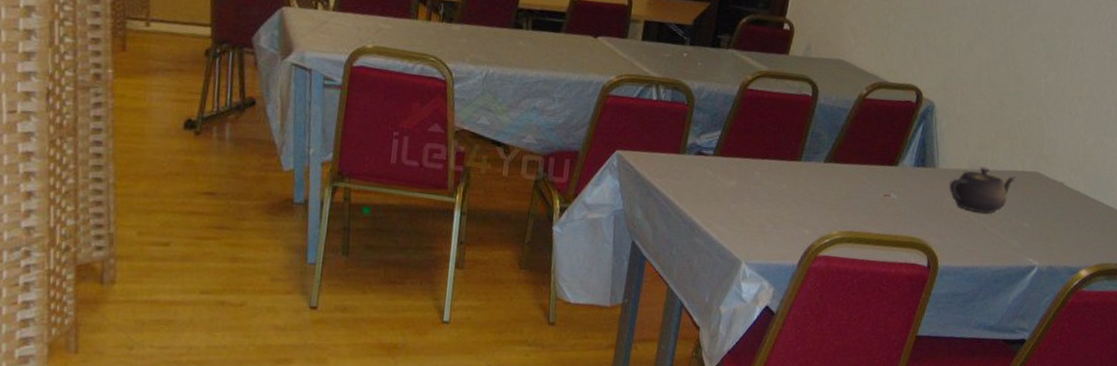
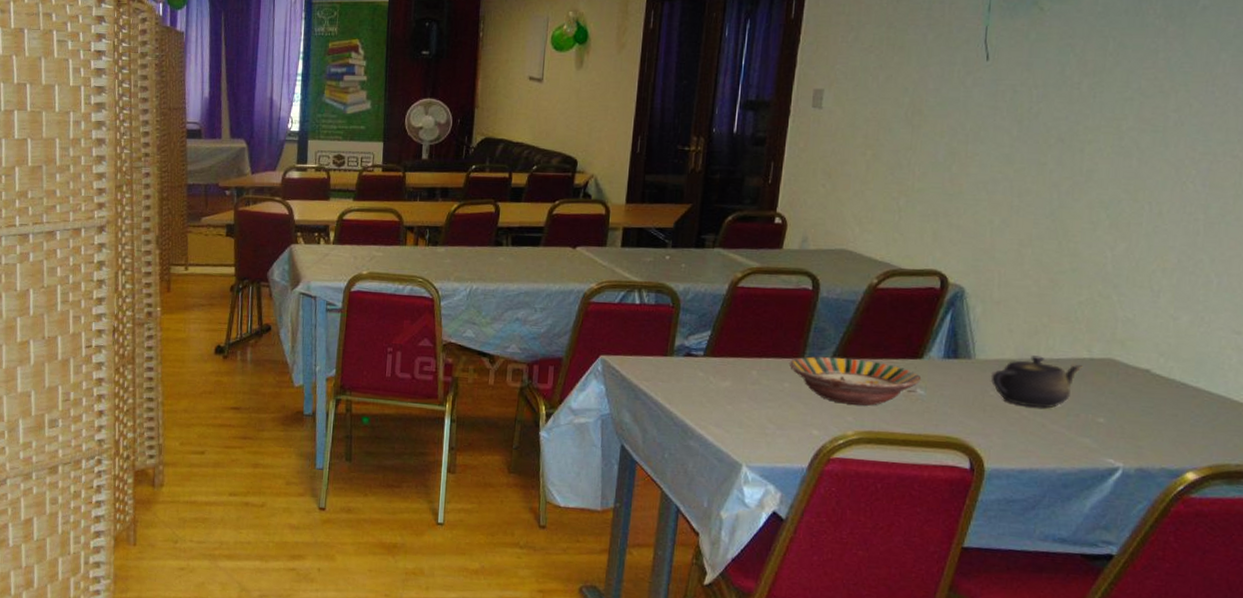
serving bowl: none [787,160,896,208] -> present [788,356,922,406]

